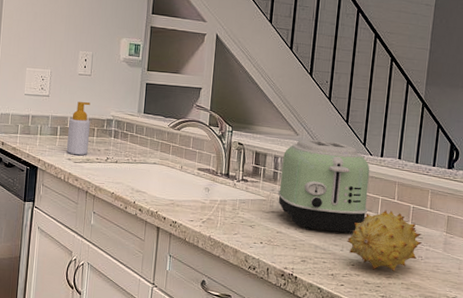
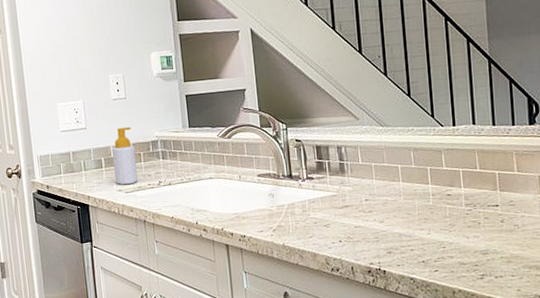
toaster: present [277,139,370,233] -> none [346,119,450,218]
fruit: present [347,210,423,272] -> none [433,181,516,249]

